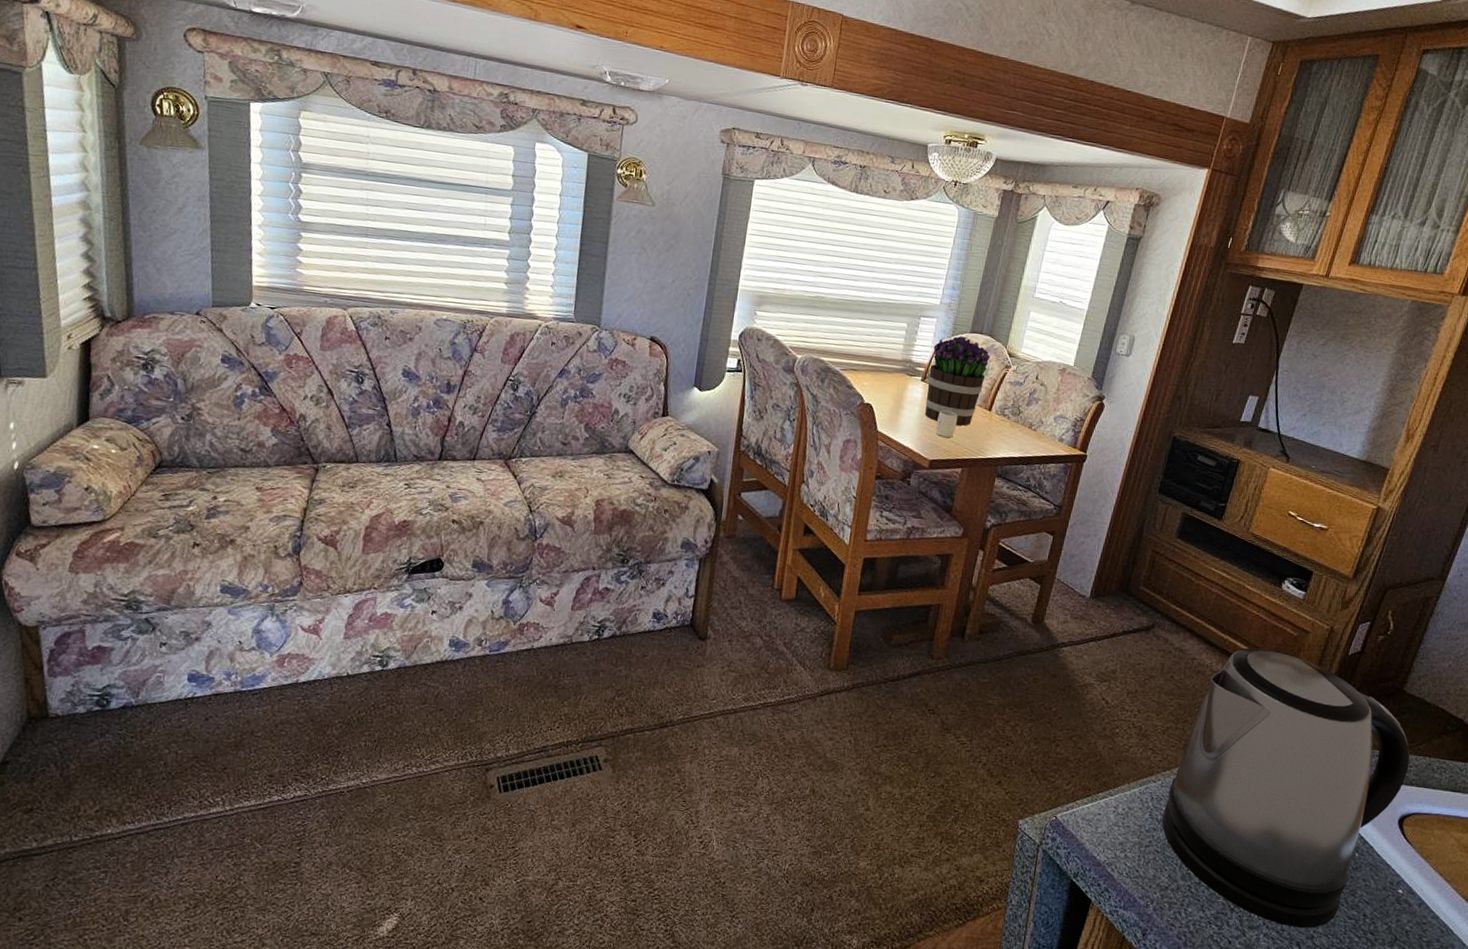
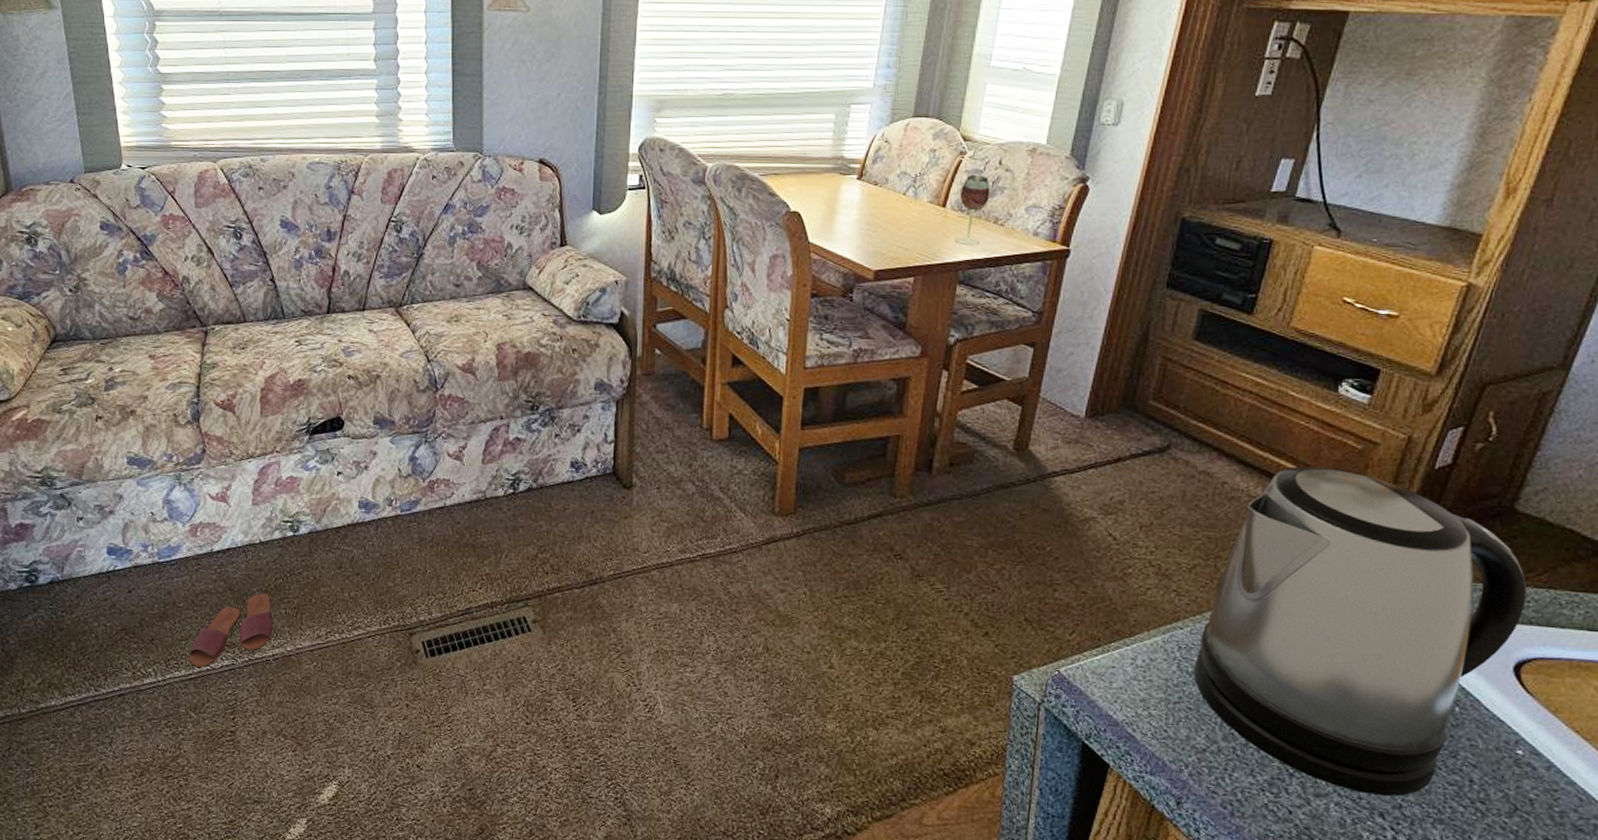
slippers: none [261,725,352,798] -> present [189,593,273,667]
bouquet: present [925,336,990,426] -> none [864,123,940,227]
mug: present [935,410,958,438] -> none [878,211,905,244]
wineglass: none [997,386,1028,446] -> present [955,175,990,246]

